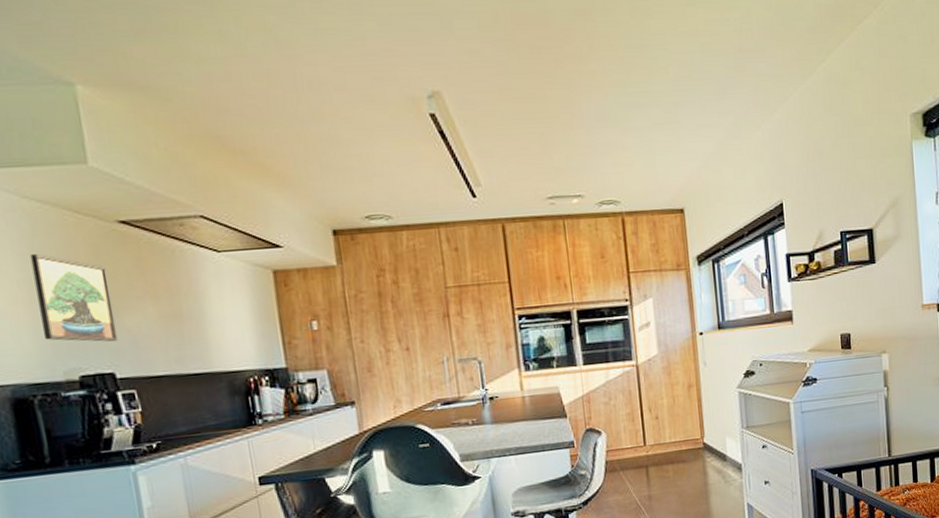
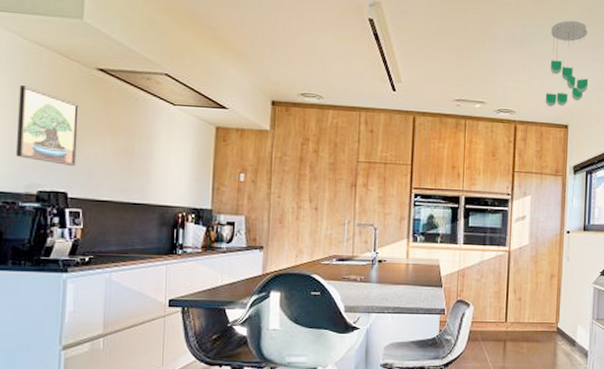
ceiling mobile: none [648,81,702,191] -> present [545,20,589,108]

